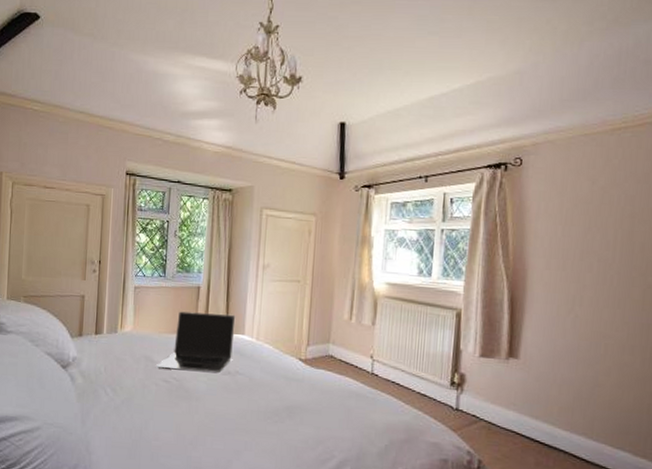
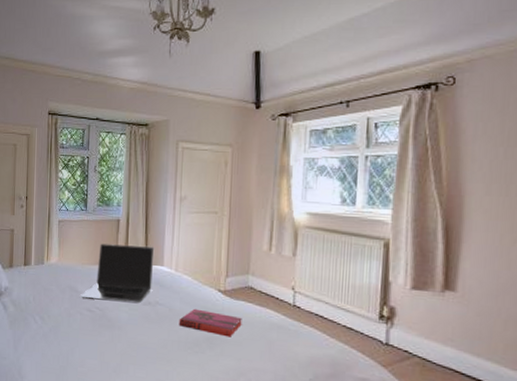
hardback book: none [258,377,322,406] -> present [178,308,242,338]

